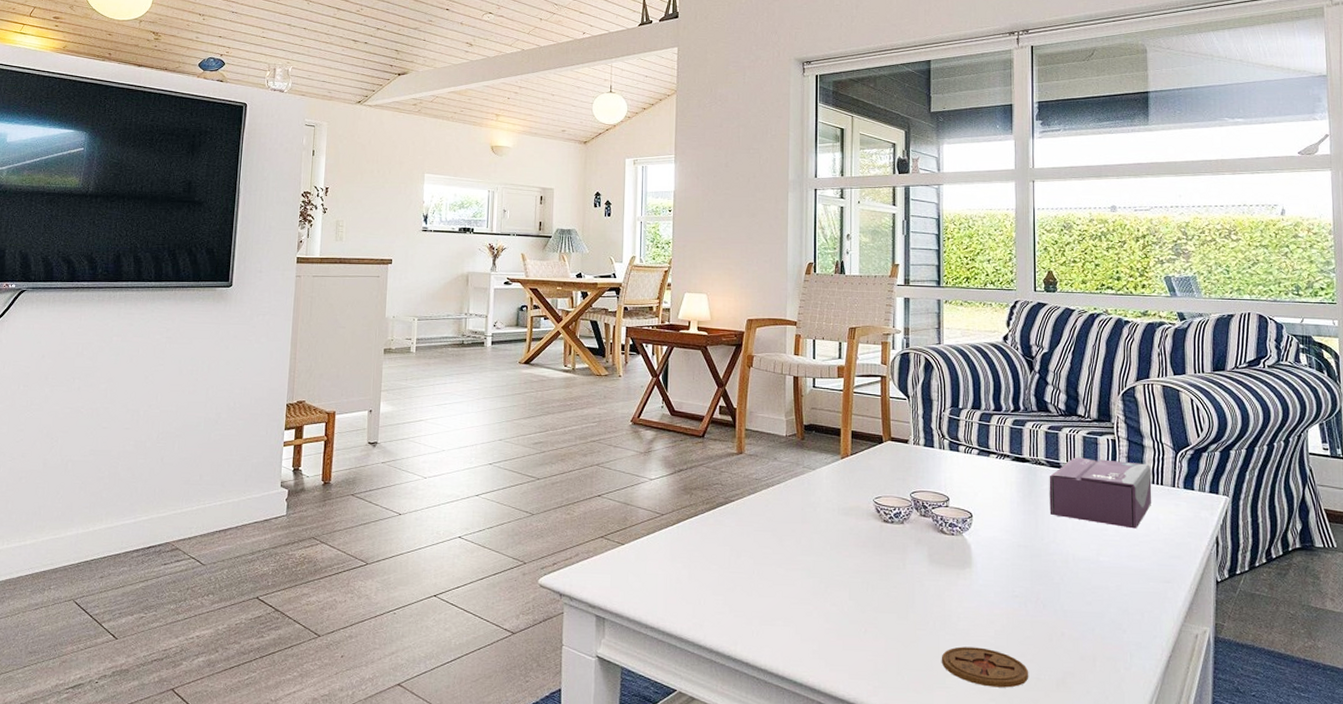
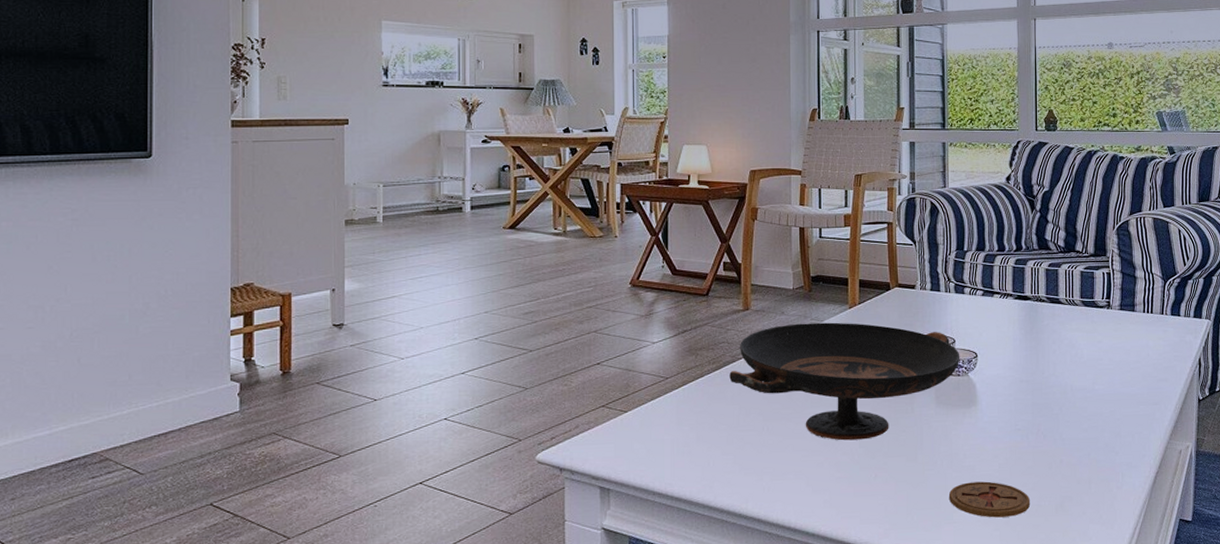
decorative bowl: none [722,470,954,592] -> present [729,322,960,441]
tissue box: present [1049,457,1152,529] -> none [1049,292,1143,357]

